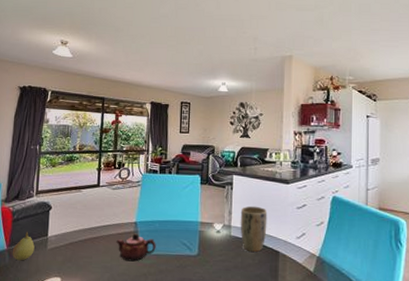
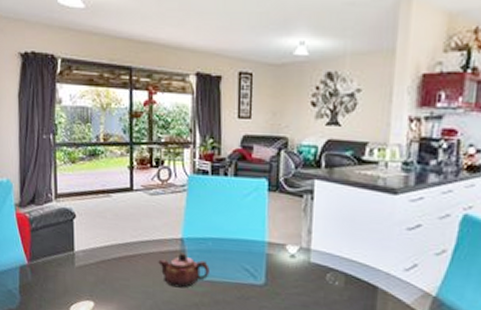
fruit: present [12,231,35,261] -> none [34,243,60,279]
plant pot: present [240,205,268,252] -> none [323,223,363,285]

